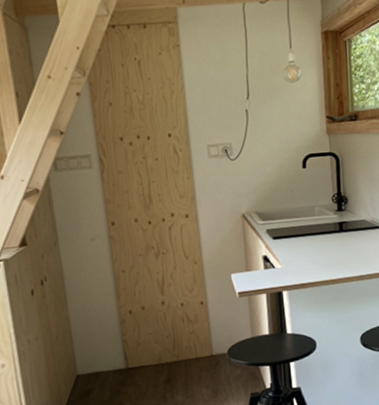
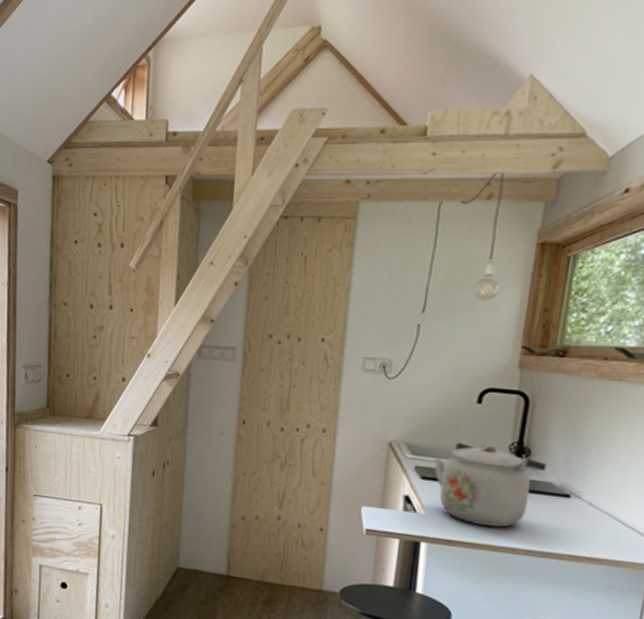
kettle: none [279,199,360,266] -> present [434,442,548,527]

